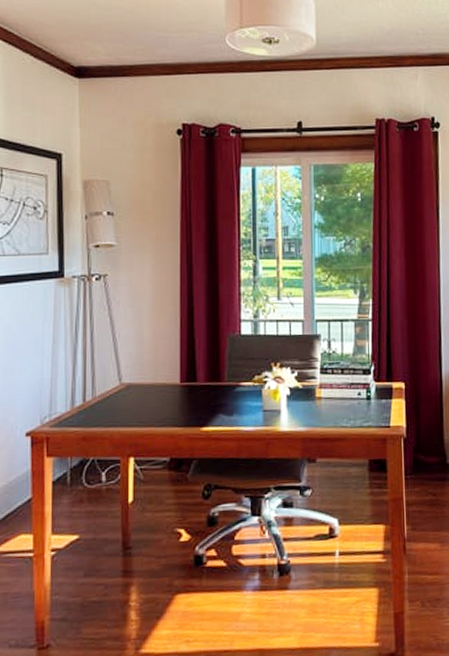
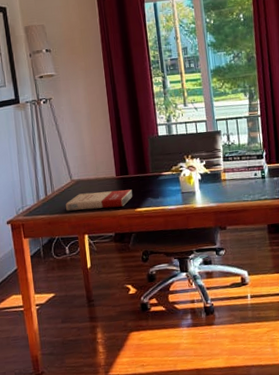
book: none [109,401,199,425] -> present [66,189,132,211]

